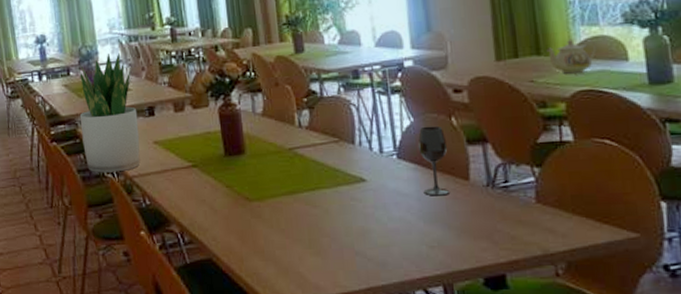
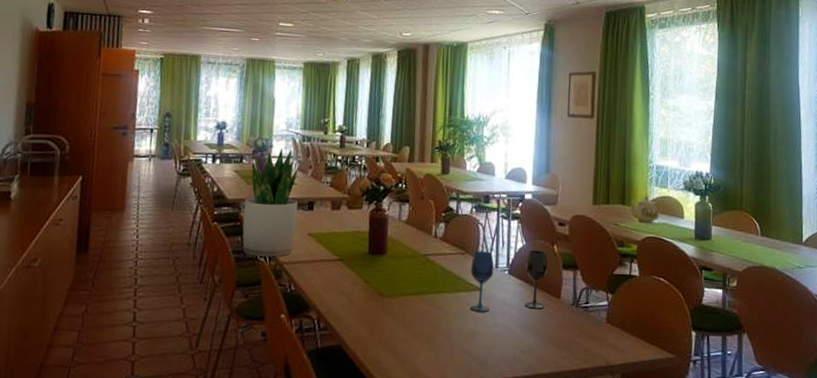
wineglass: none [348,135,380,206] -> present [469,251,494,312]

